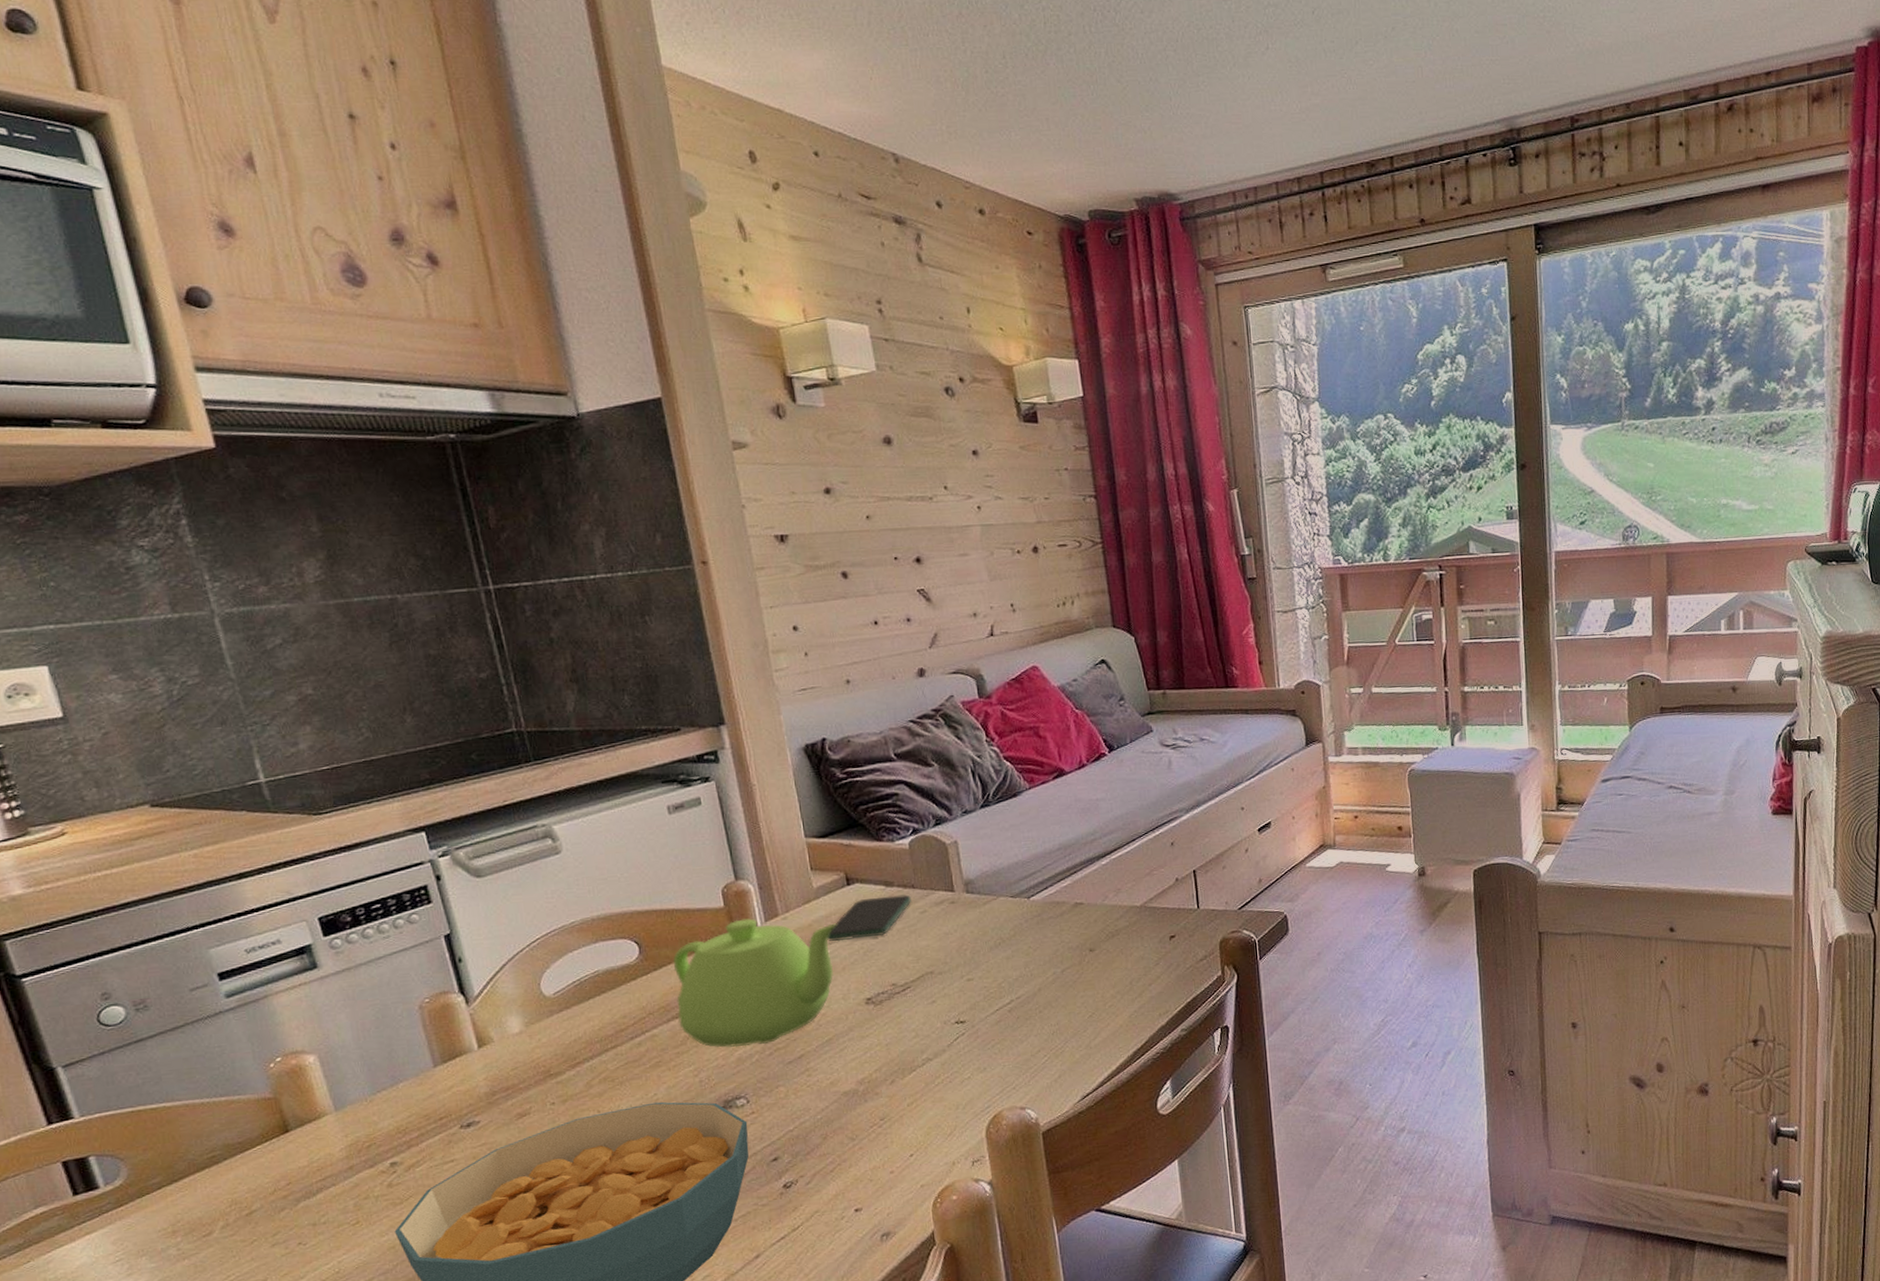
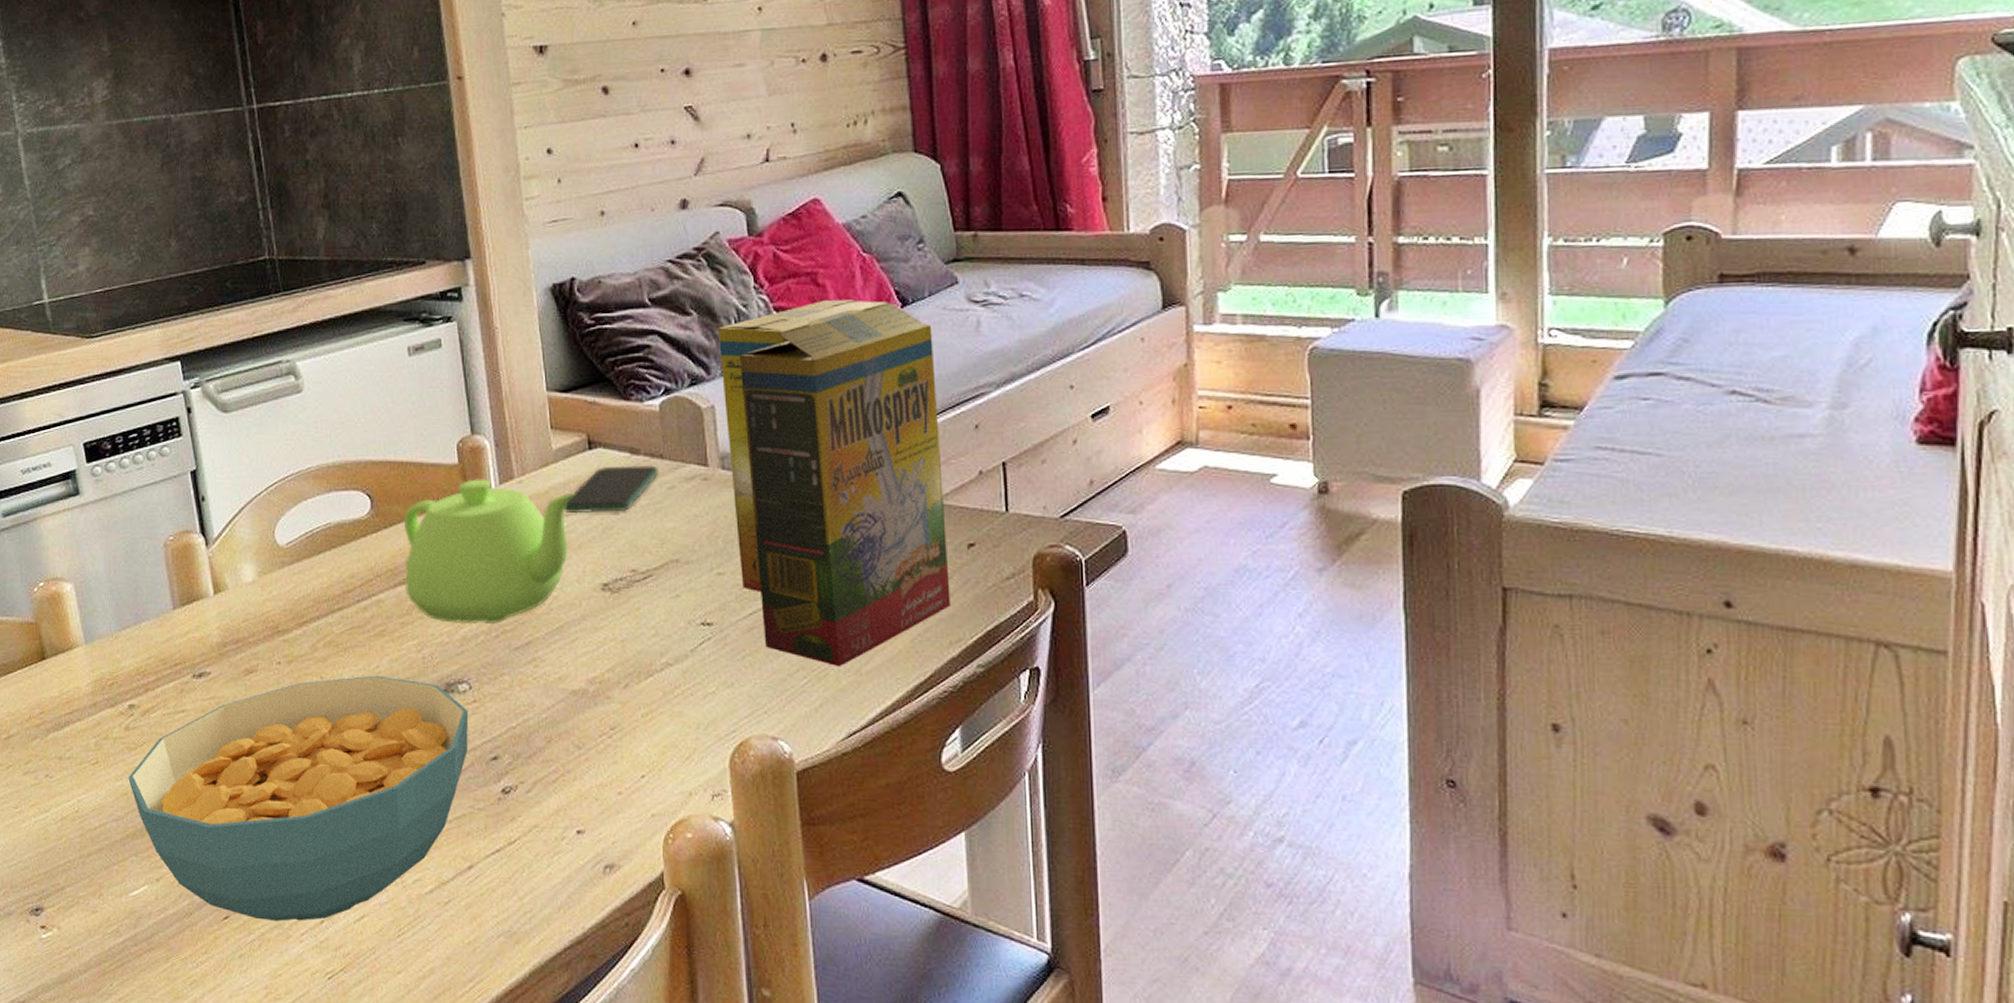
cereal box: none [957,748,1159,1045] -> present [718,299,951,668]

